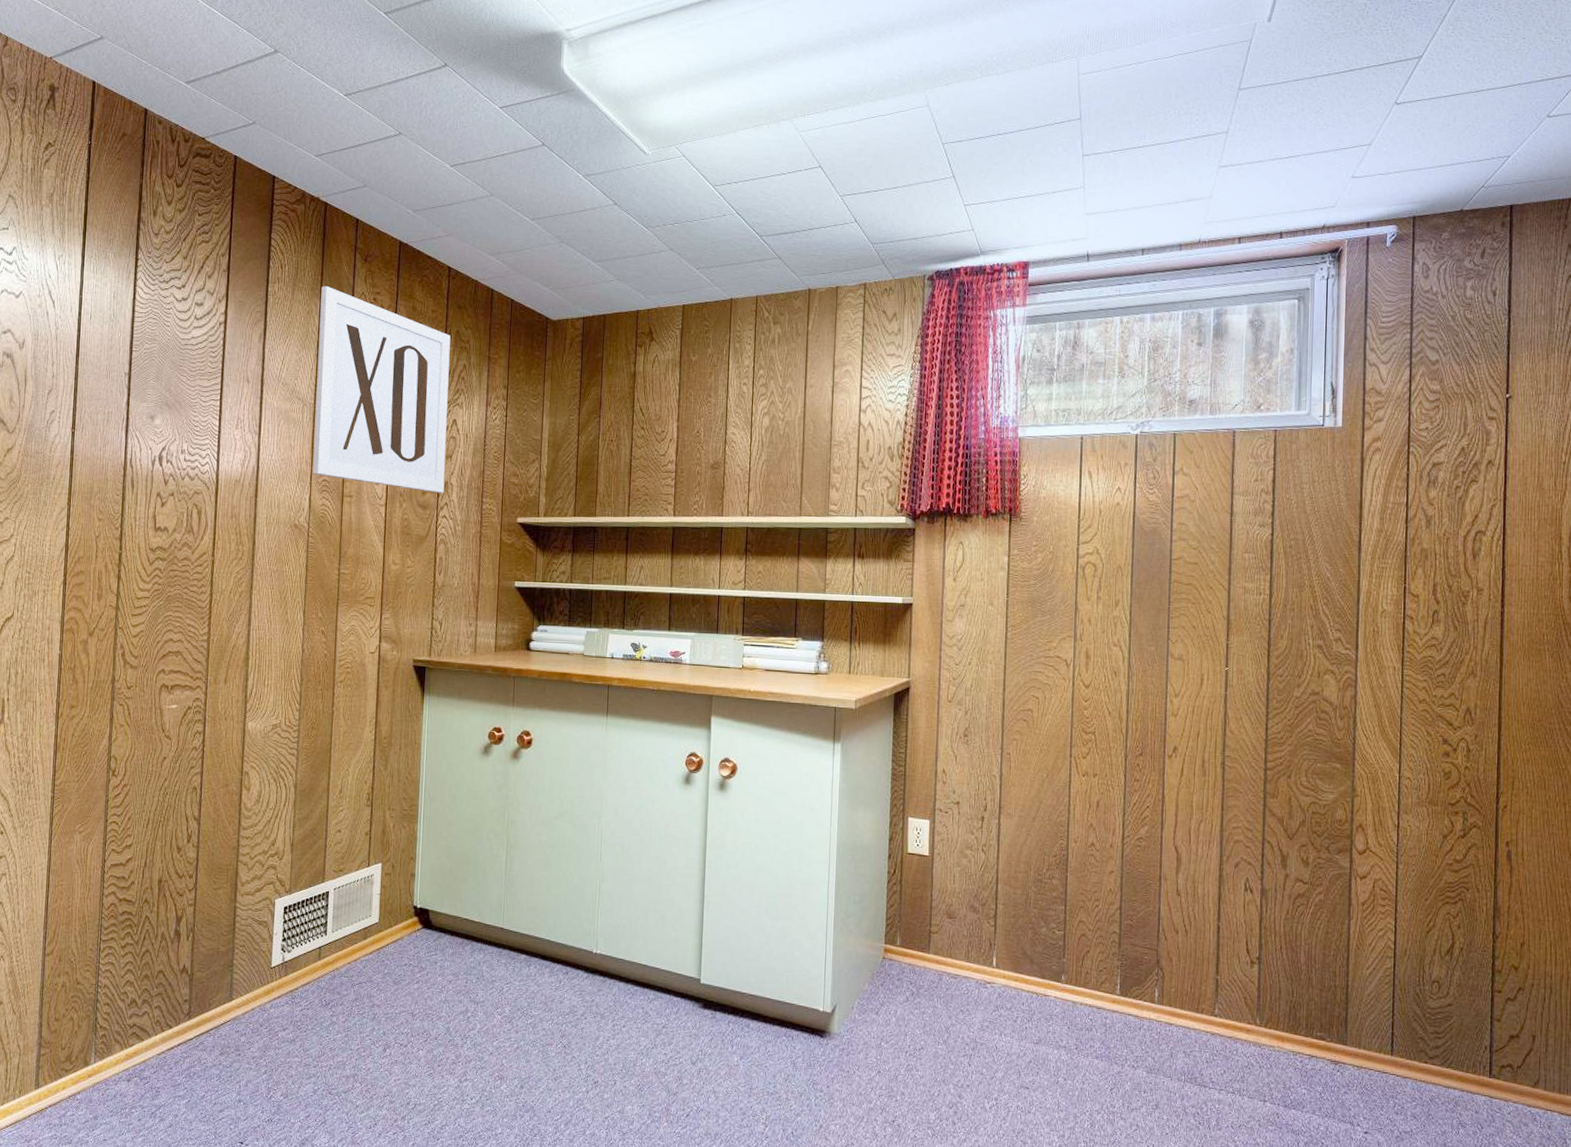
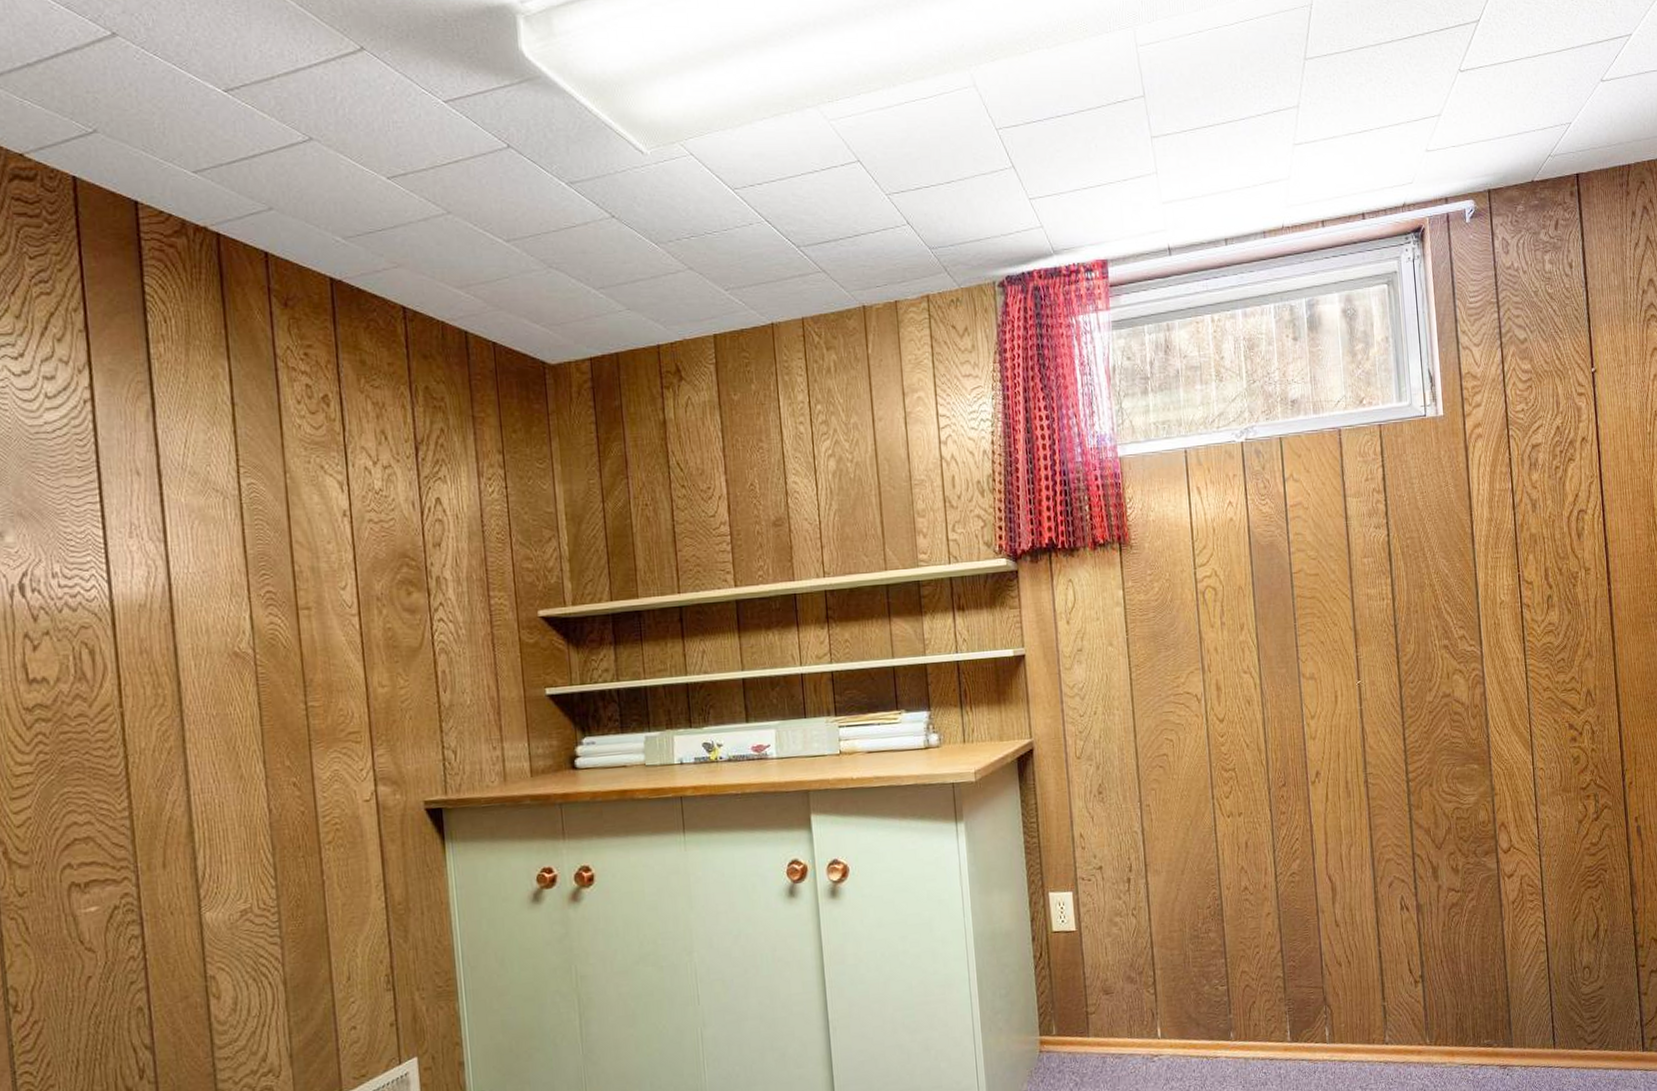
wall art: present [313,285,451,493] -> none [227,341,437,592]

